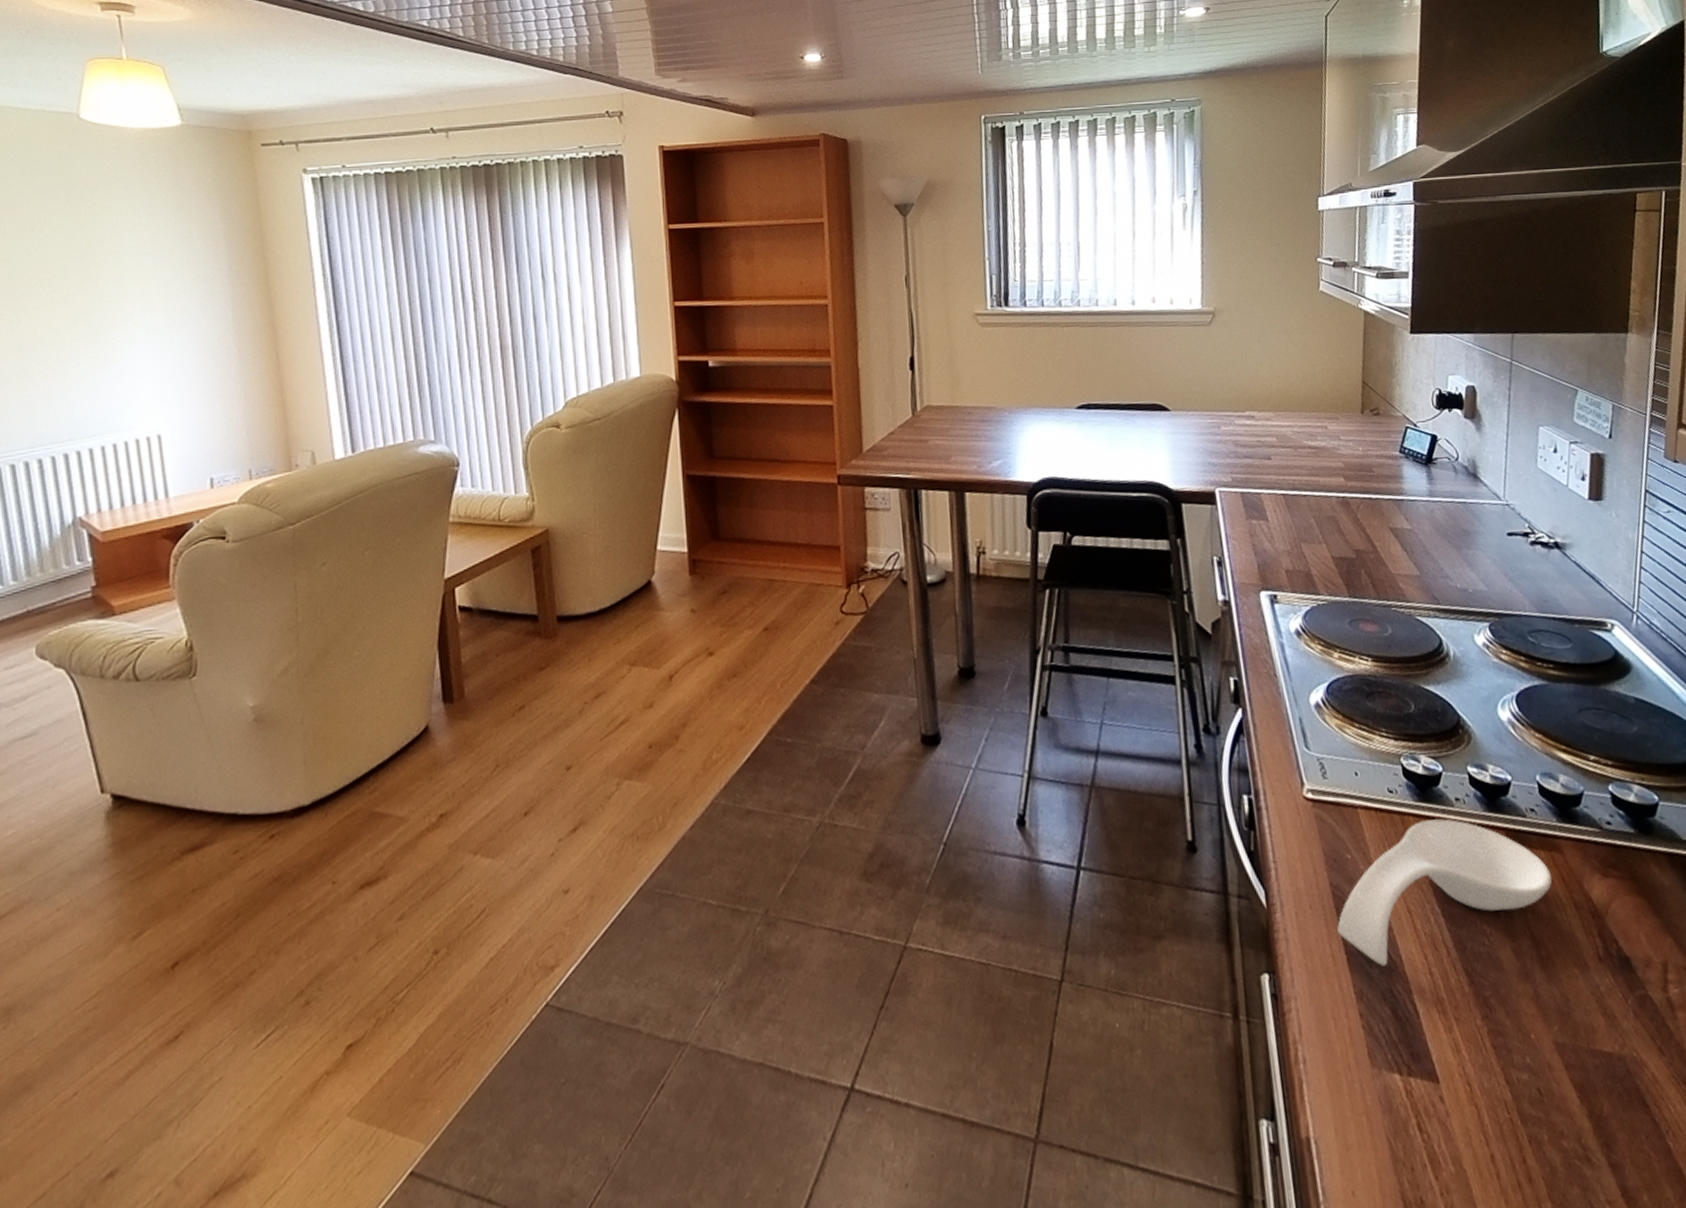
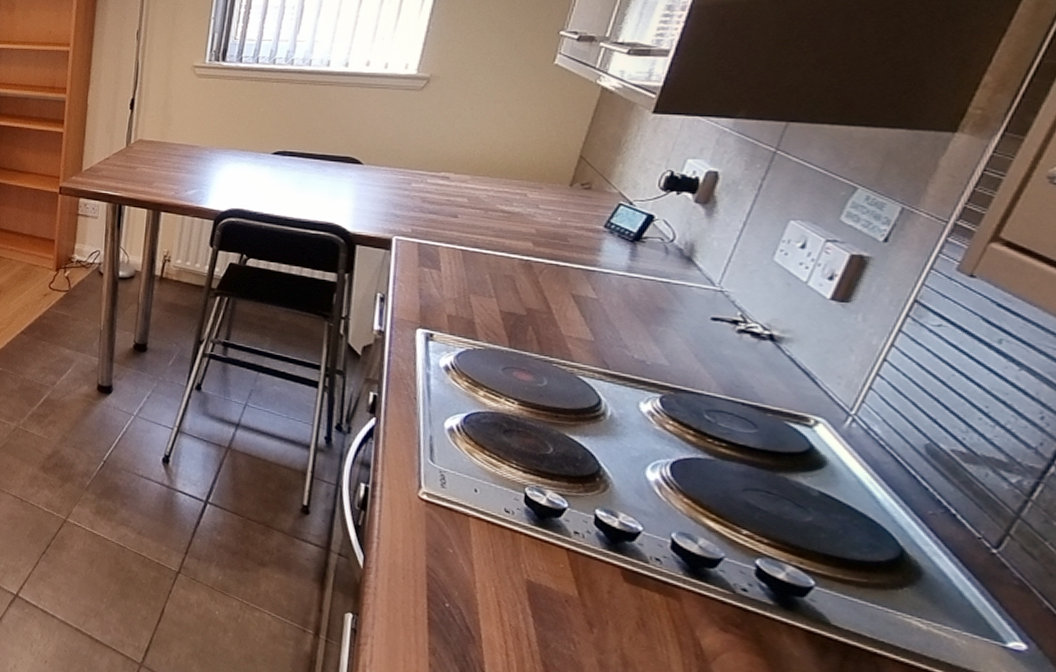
spoon rest: present [1337,818,1553,966] -> none [425,541,662,638]

